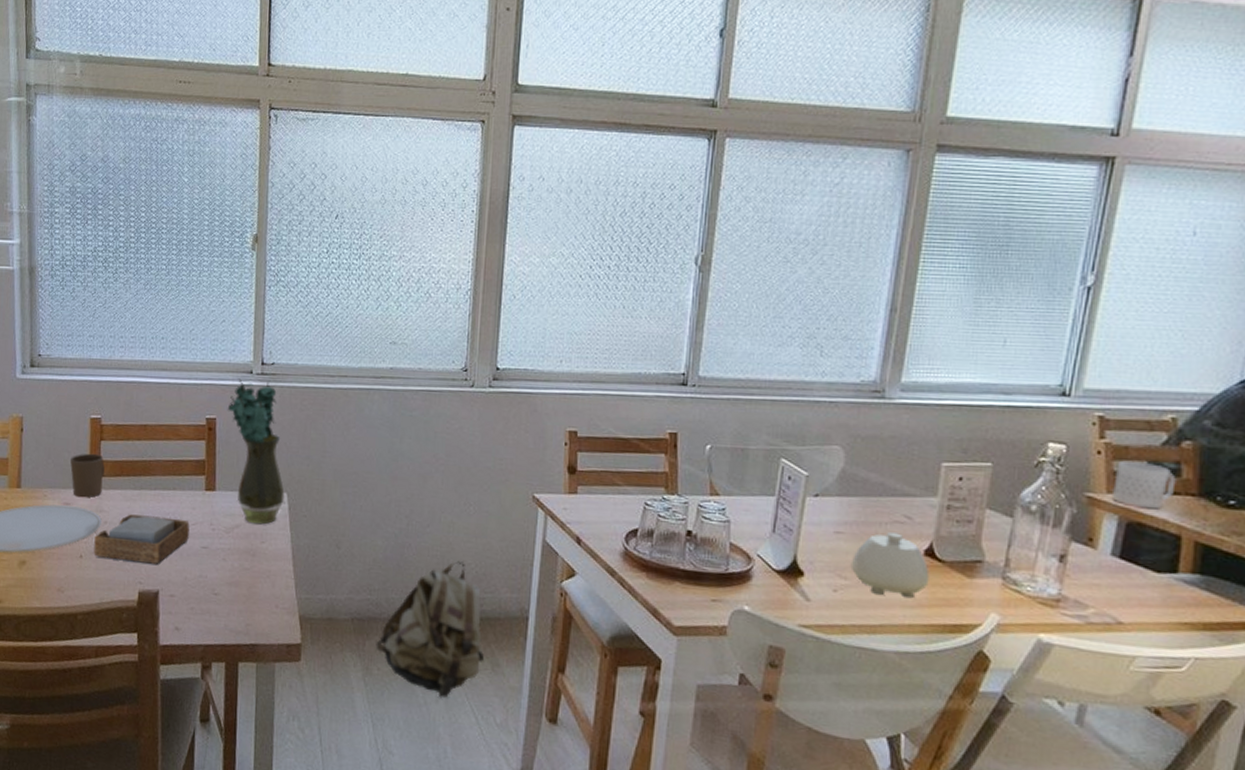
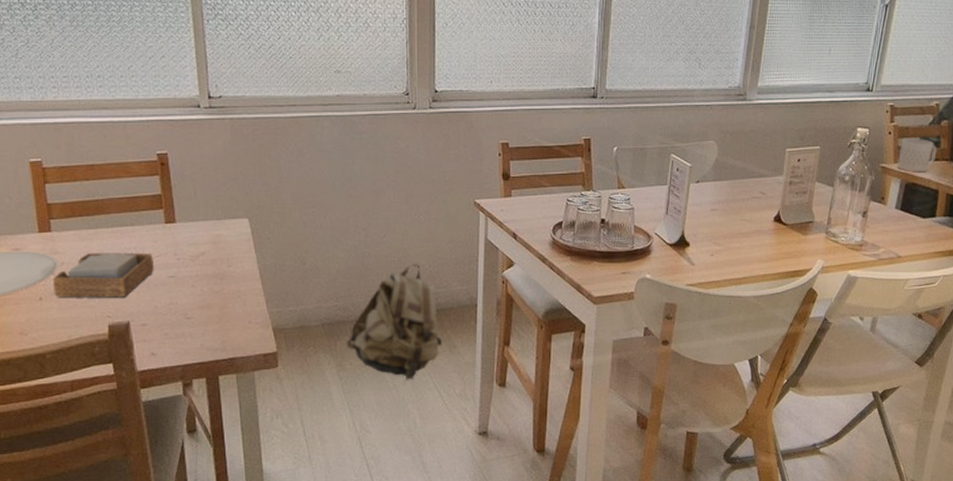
mug: present [69,453,105,498] -> none [12,197,54,242]
vase: present [227,378,285,525] -> none [178,113,247,250]
sugar bowl: present [850,532,930,599] -> none [723,206,778,255]

